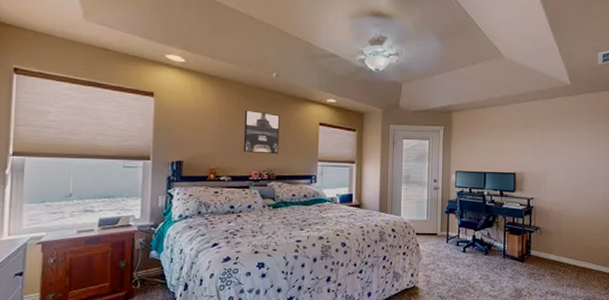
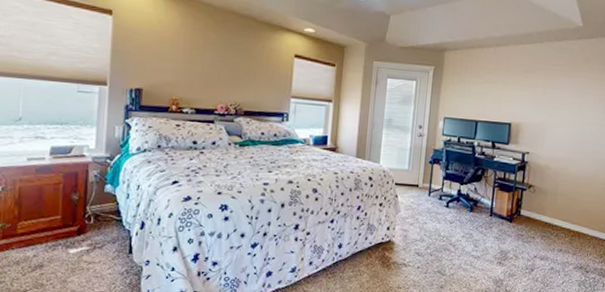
wall art: present [243,109,280,155] -> none [209,35,251,88]

